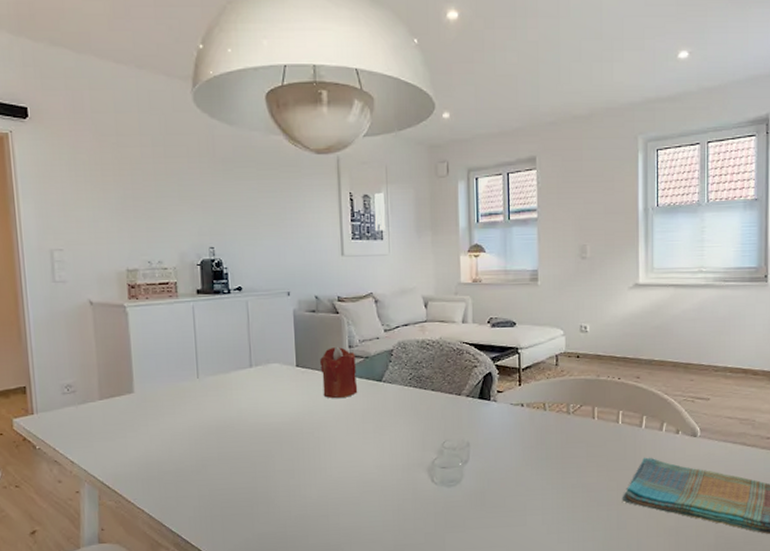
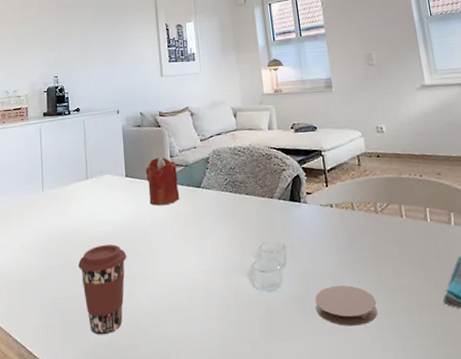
coffee cup: none [241,436,296,525] -> present [78,244,127,334]
coaster: none [495,482,557,520] -> present [315,285,378,326]

